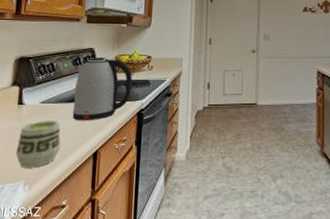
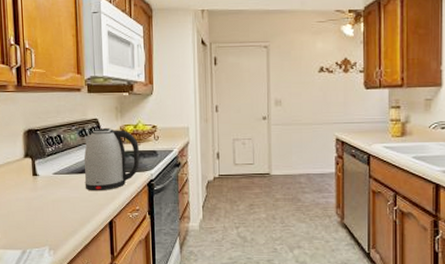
cup: present [15,120,61,168] -> none [37,190,78,235]

